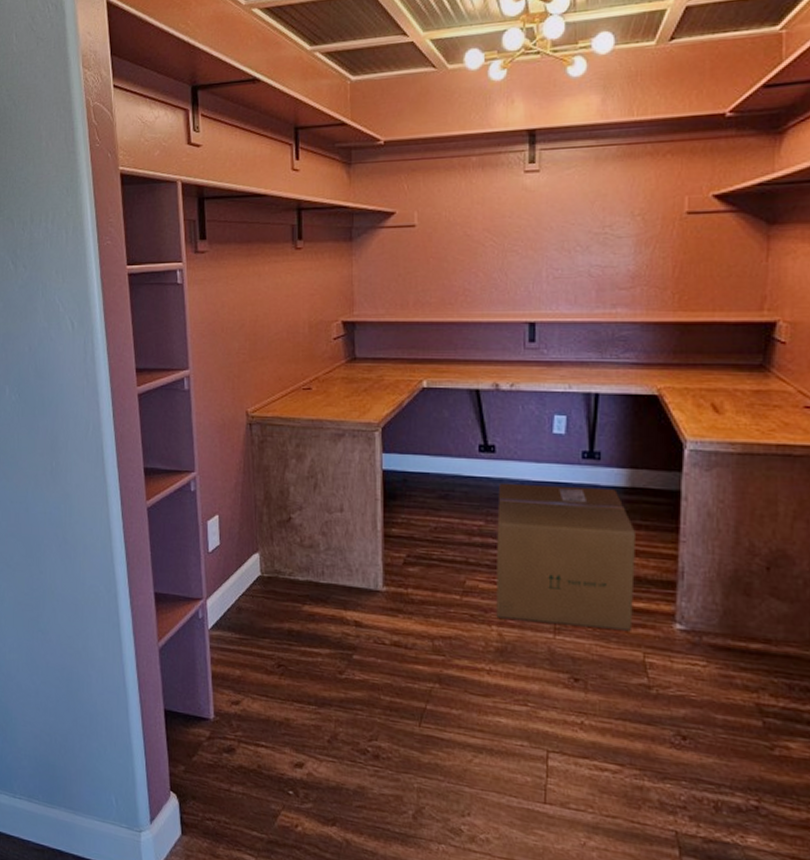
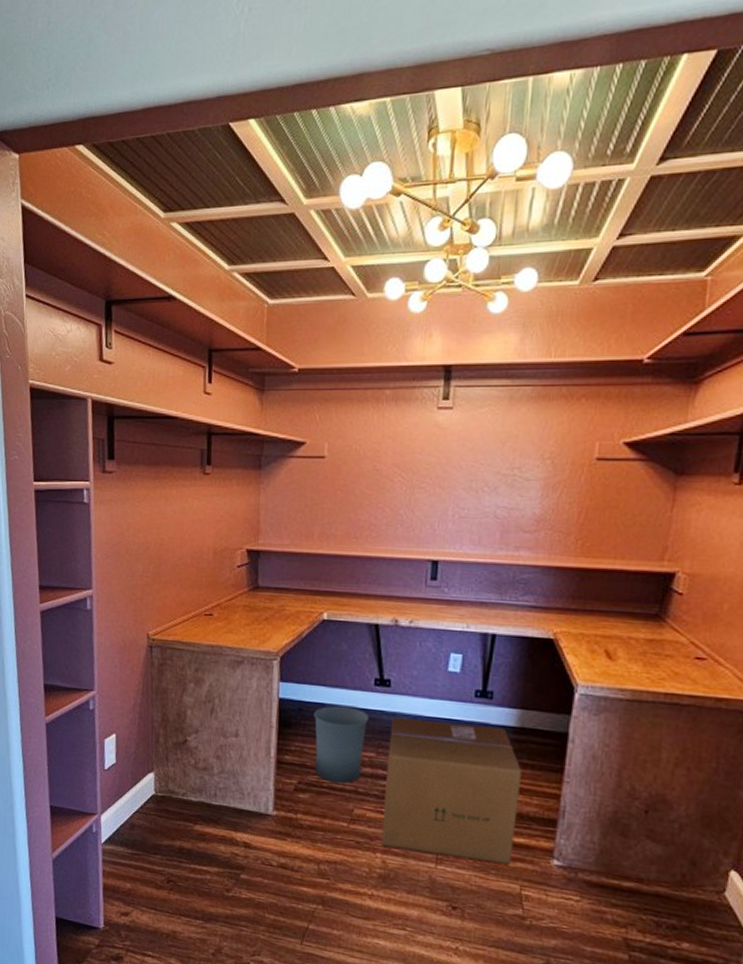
waste bin: none [419,474,475,555] -> present [313,705,369,784]

